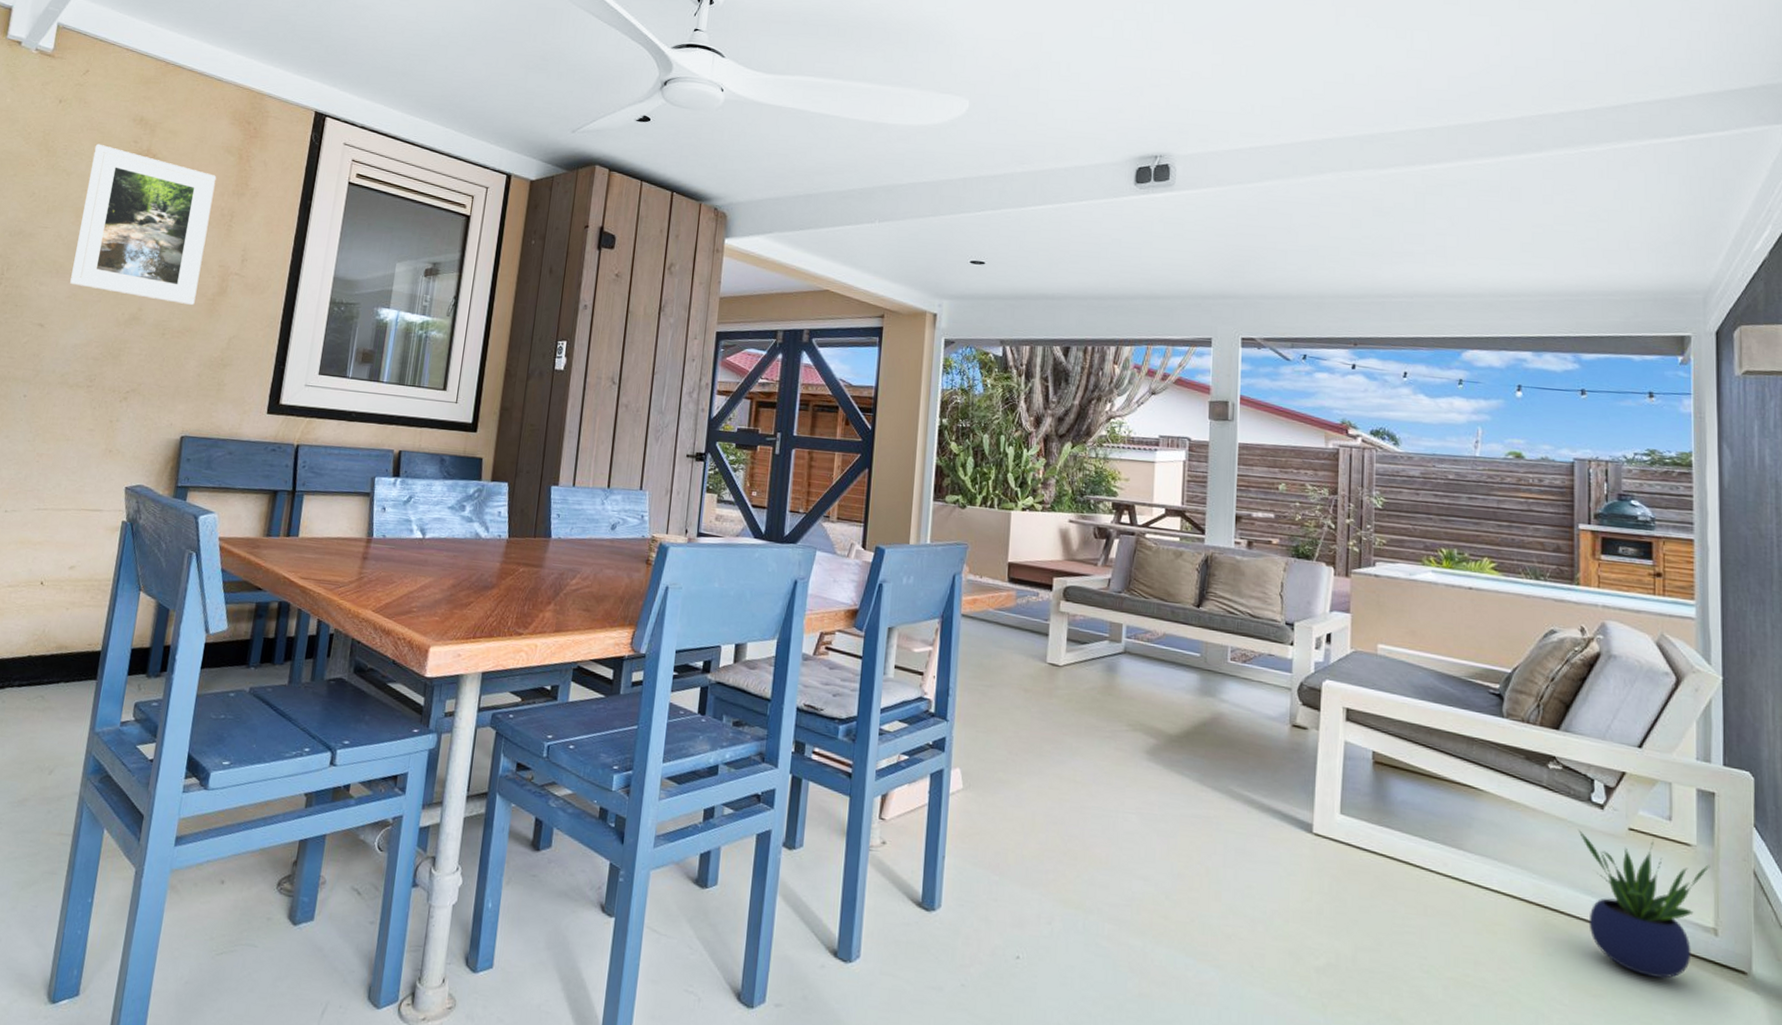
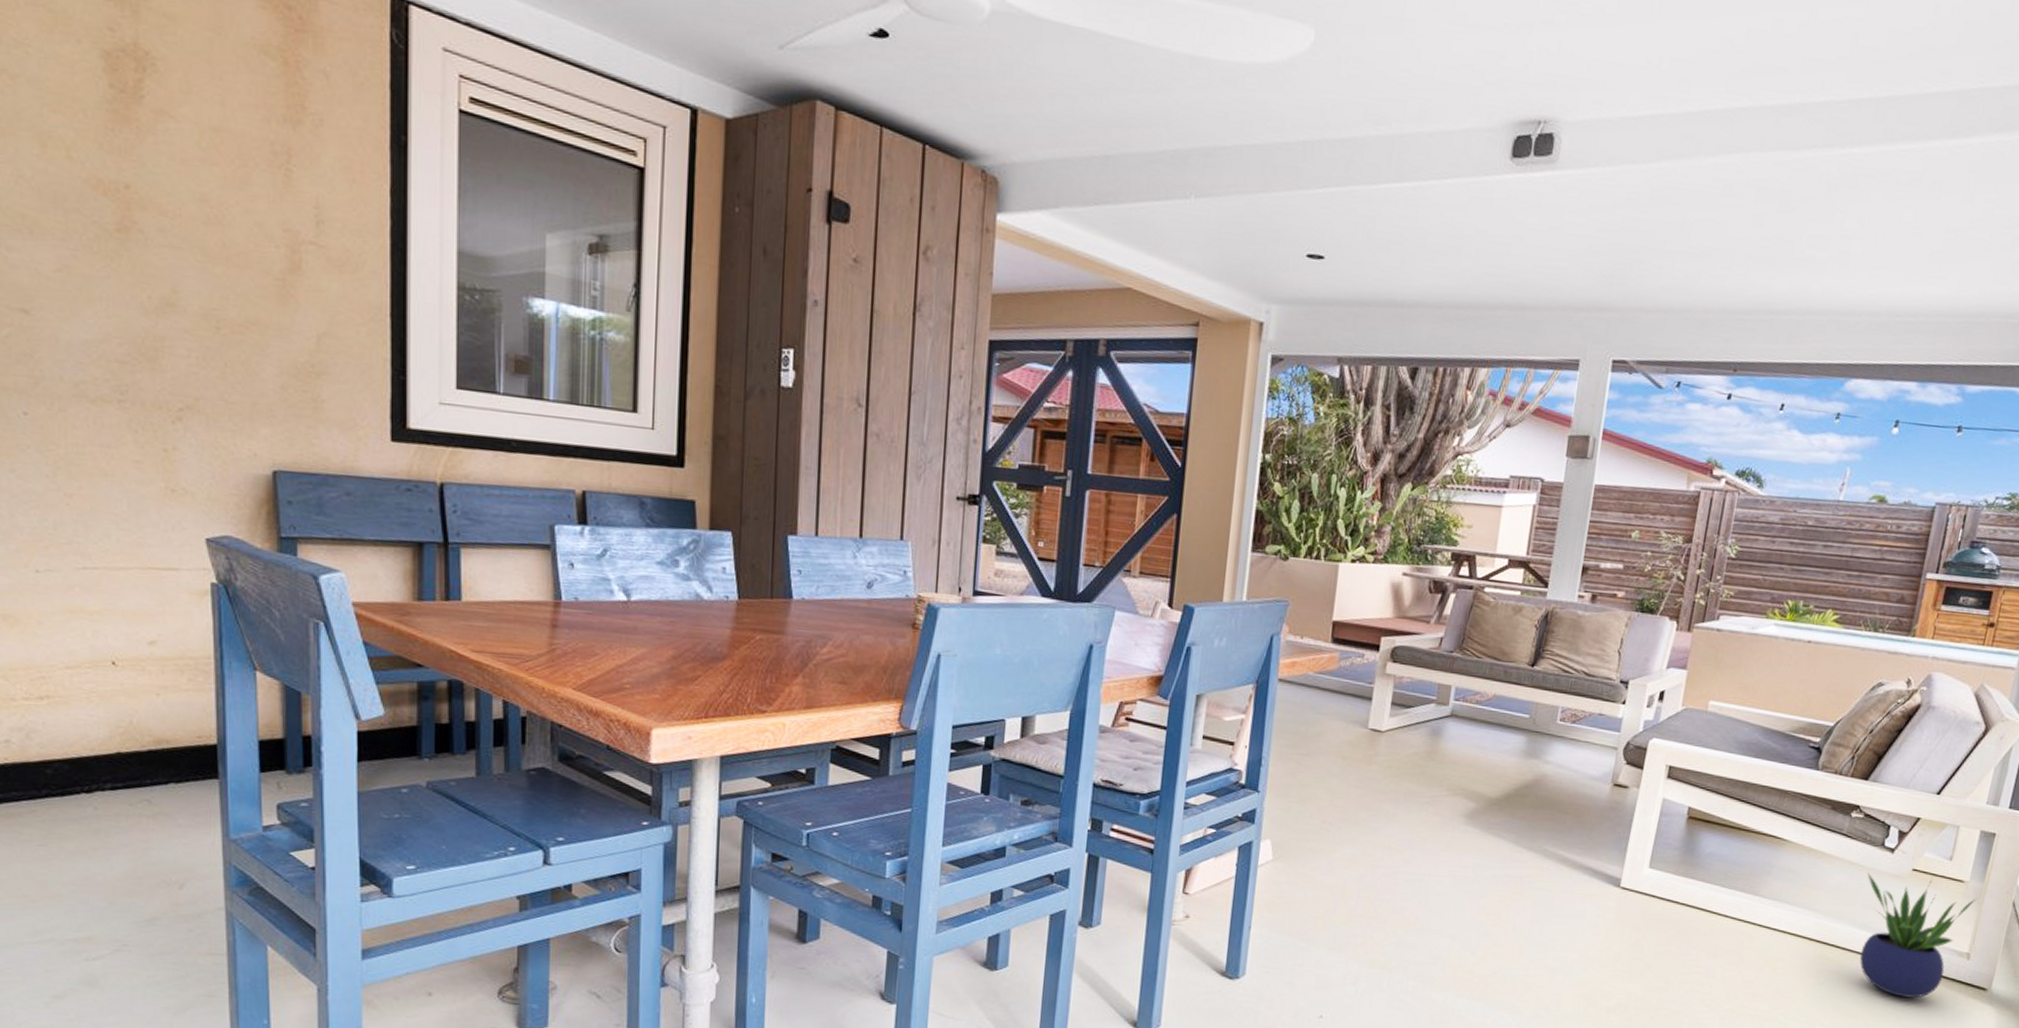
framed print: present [70,143,217,306] -> none [45,29,256,288]

